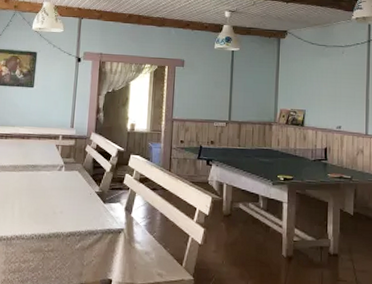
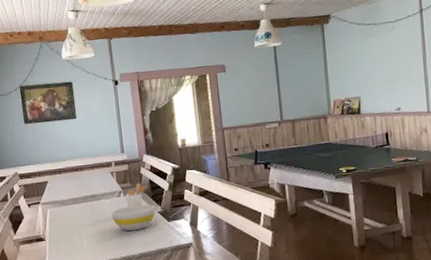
bowl: none [48,181,94,208] -> present [111,204,156,231]
utensil holder: none [66,159,91,183] -> present [125,182,149,207]

